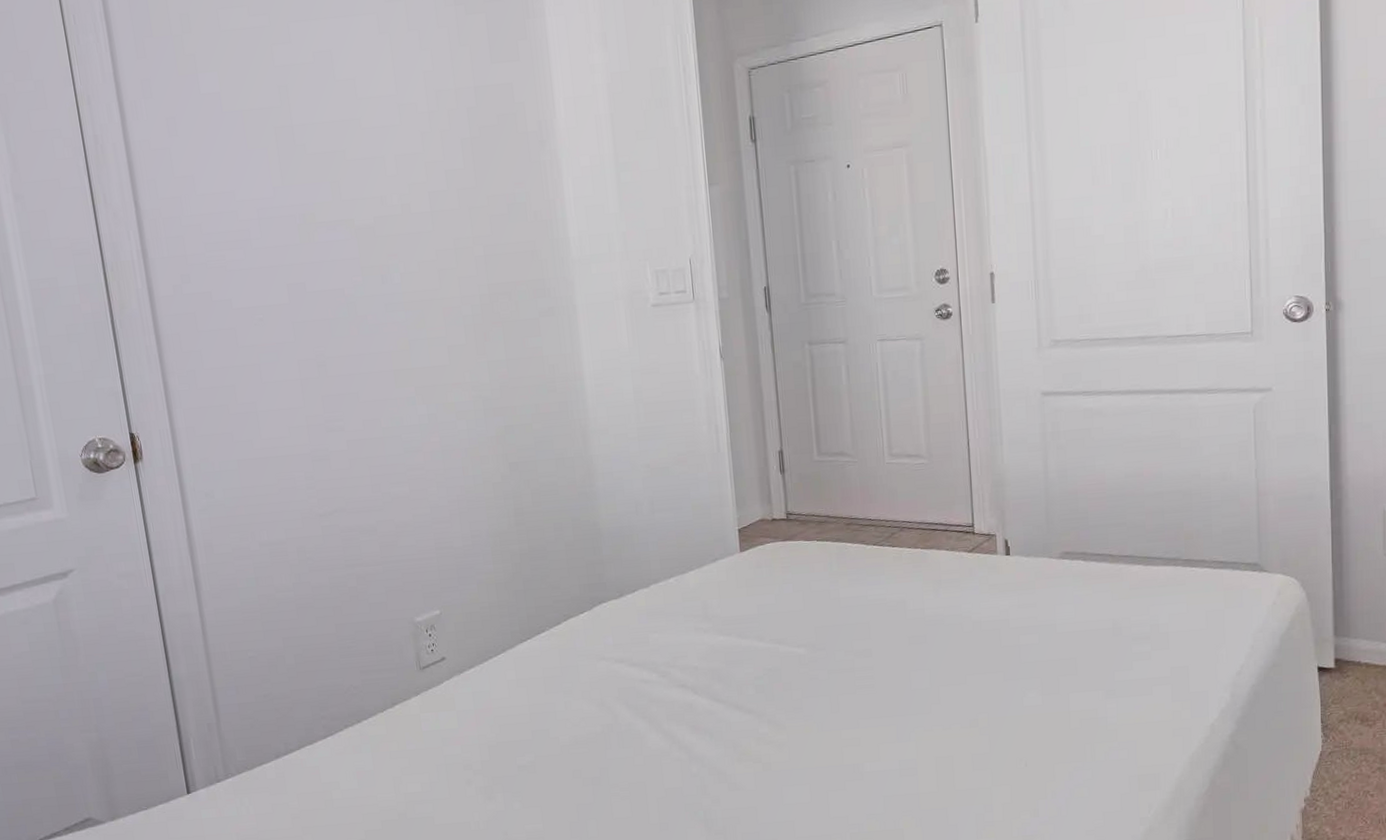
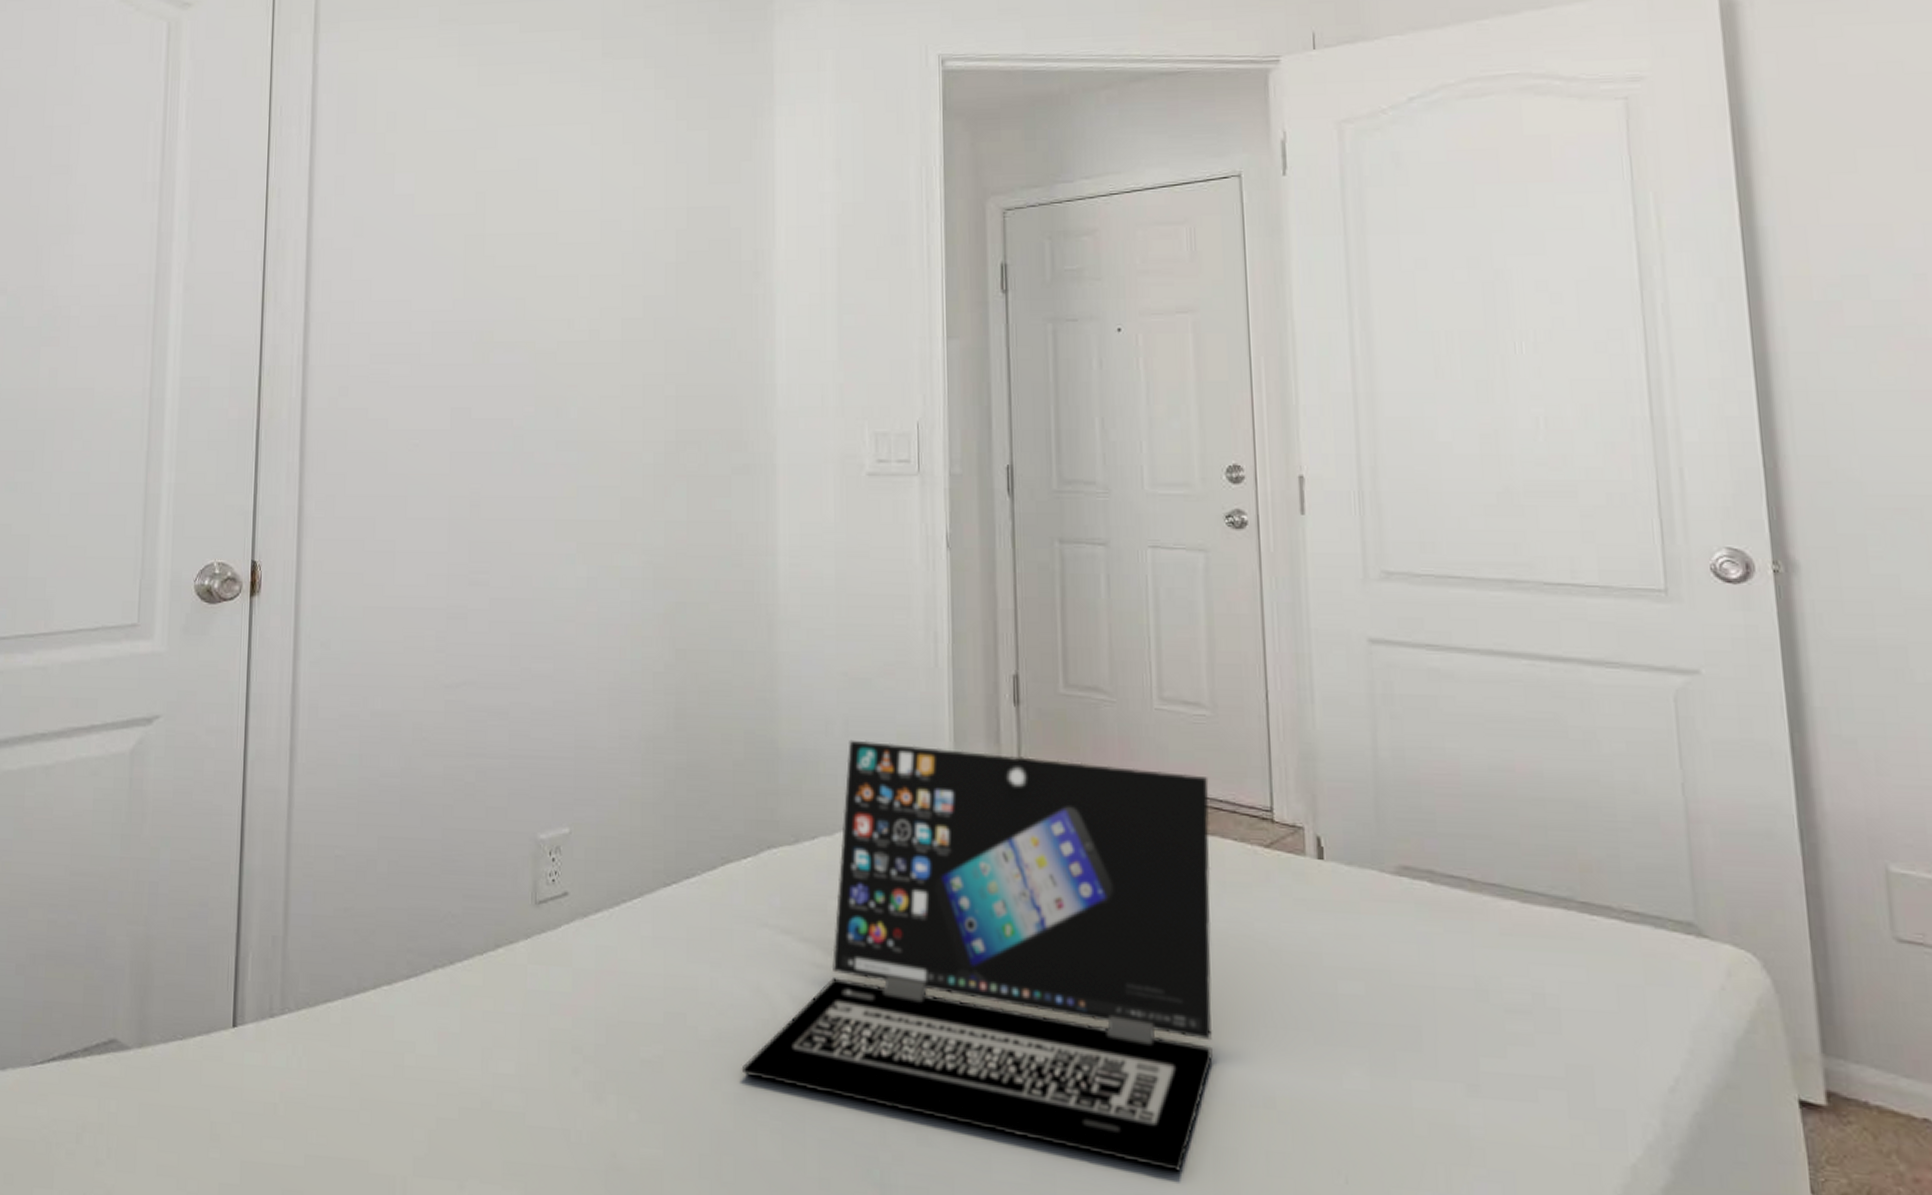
laptop: none [595,507,934,778] -> present [741,739,1213,1173]

